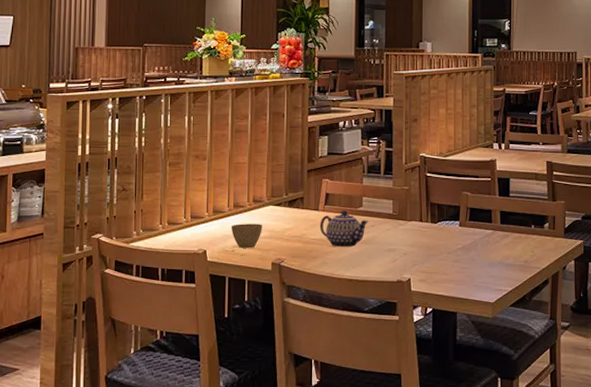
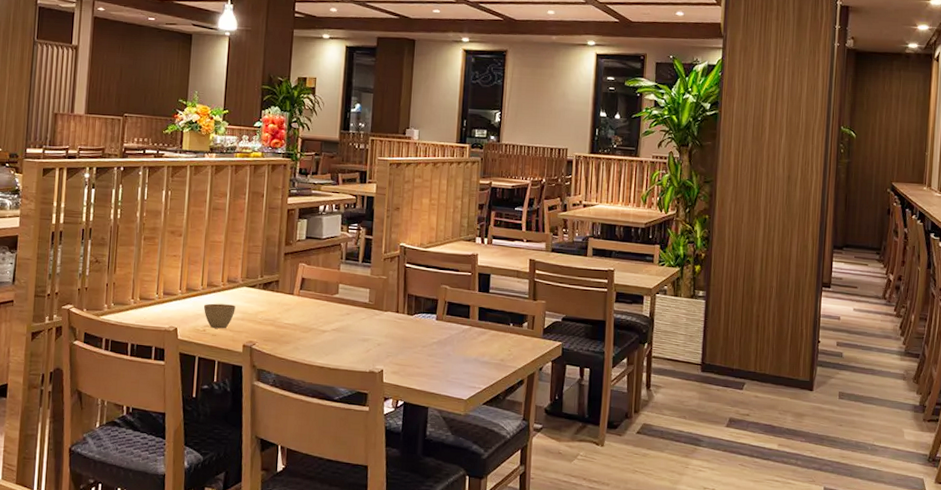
teapot: present [319,210,369,247] -> none [293,296,344,334]

